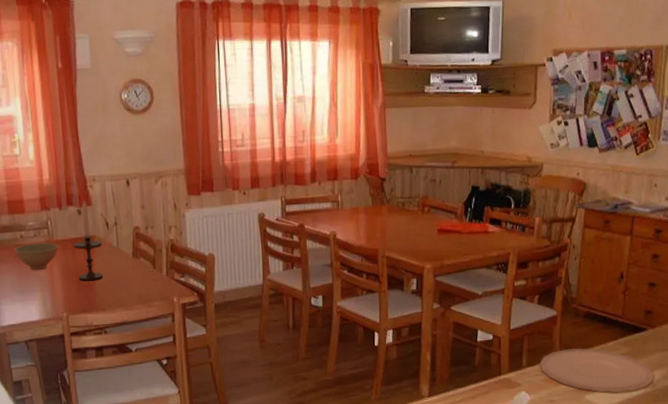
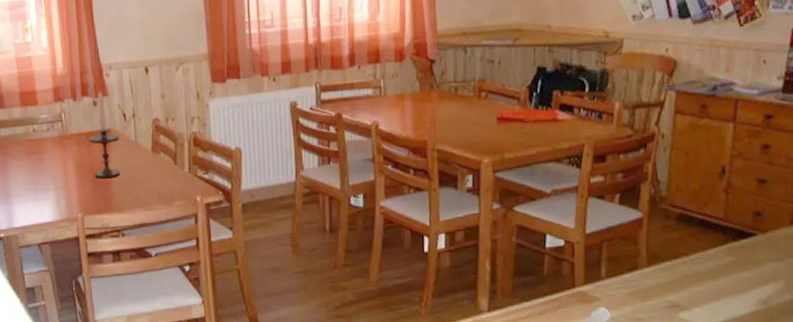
bowl: present [13,242,59,270] -> none [26,137,73,167]
plate: present [539,347,654,393] -> none [621,256,766,311]

